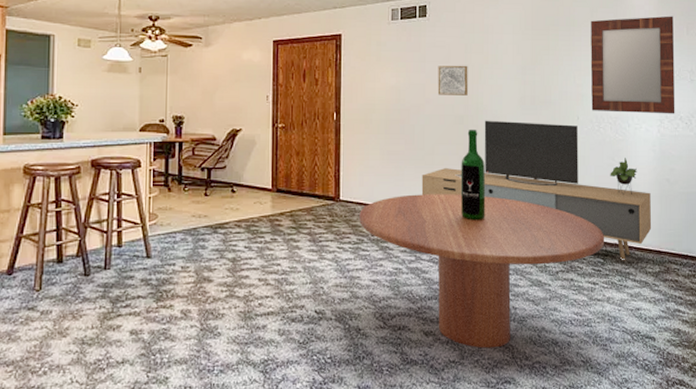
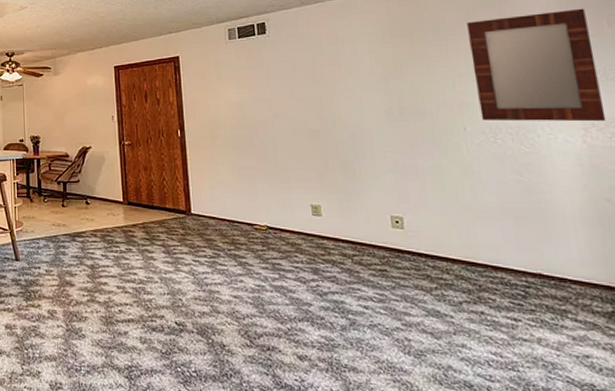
dining table: present [359,129,605,349] -> none [213,143,524,383]
media console: present [421,120,652,261] -> none [277,133,593,296]
wall art: present [437,65,468,96] -> none [284,78,322,110]

